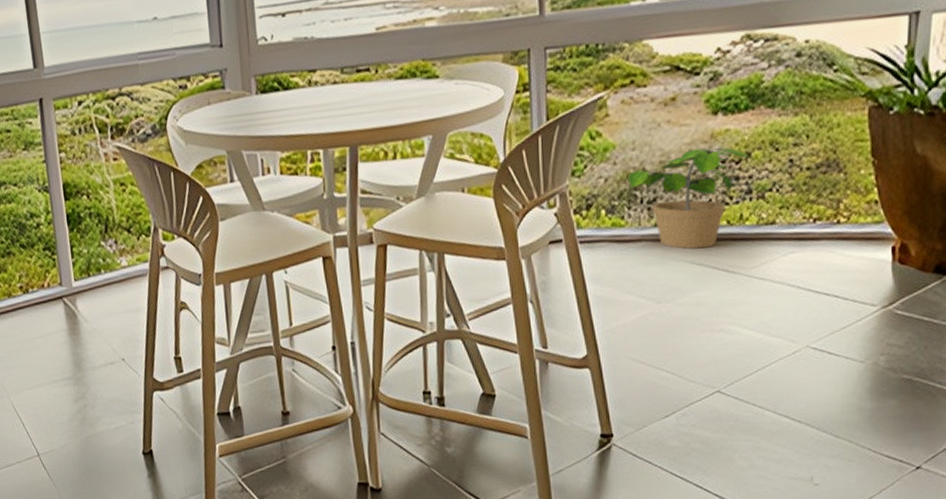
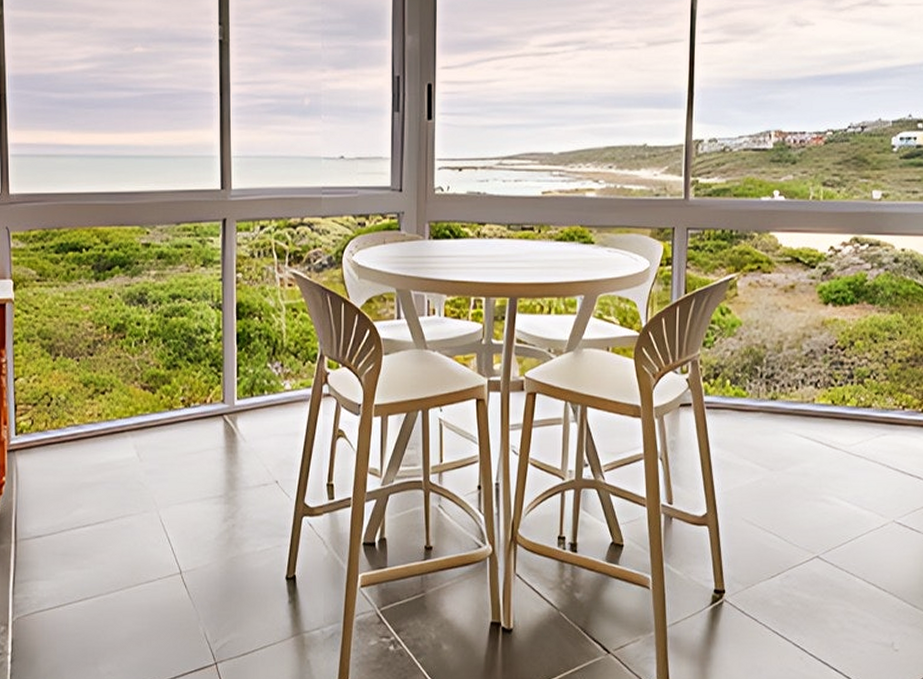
potted plant: present [628,147,752,249] -> none [750,334,854,424]

